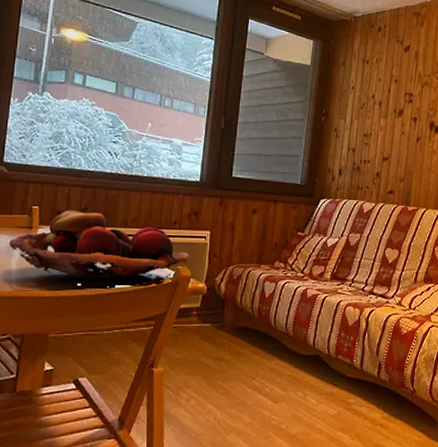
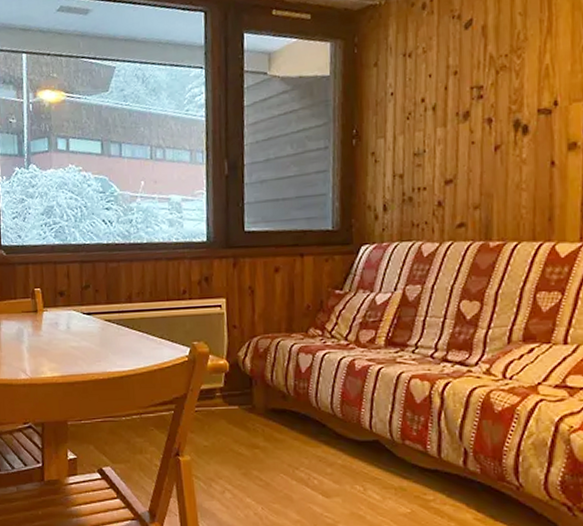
fruit basket: present [9,210,189,288] -> none [18,288,205,370]

